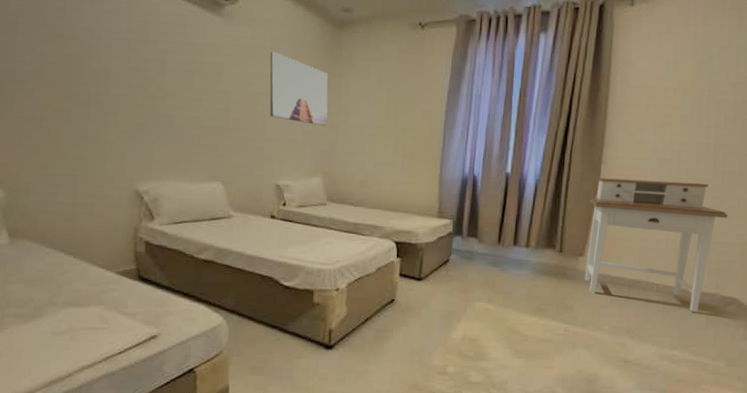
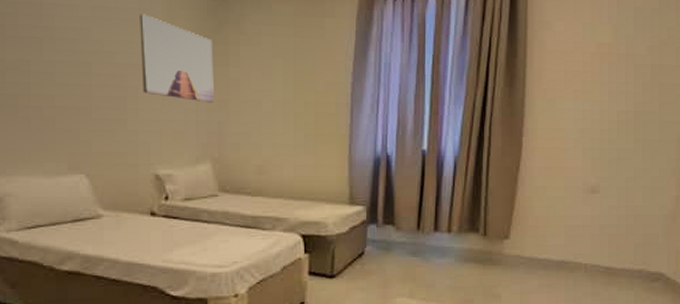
desk: present [584,178,728,313] -> none [511,152,651,292]

